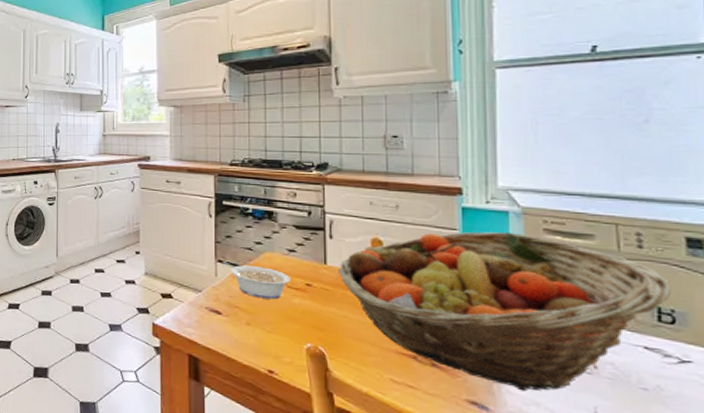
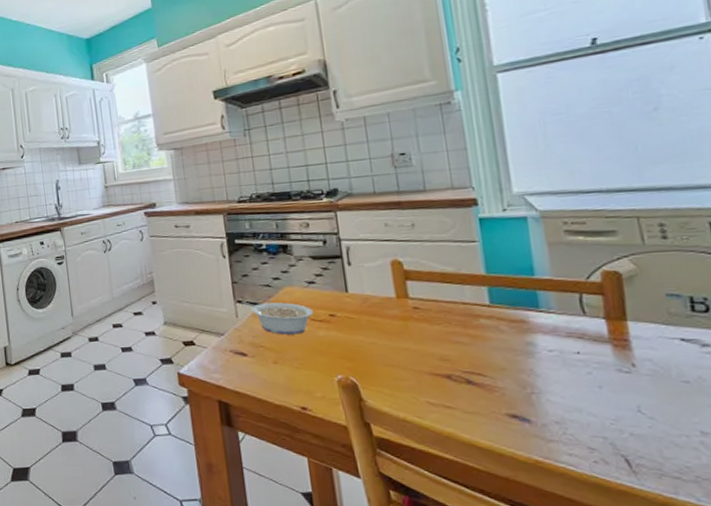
fruit basket: present [338,231,672,392] -> none [361,238,703,399]

